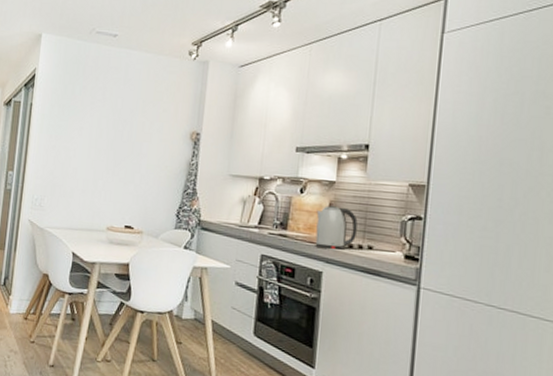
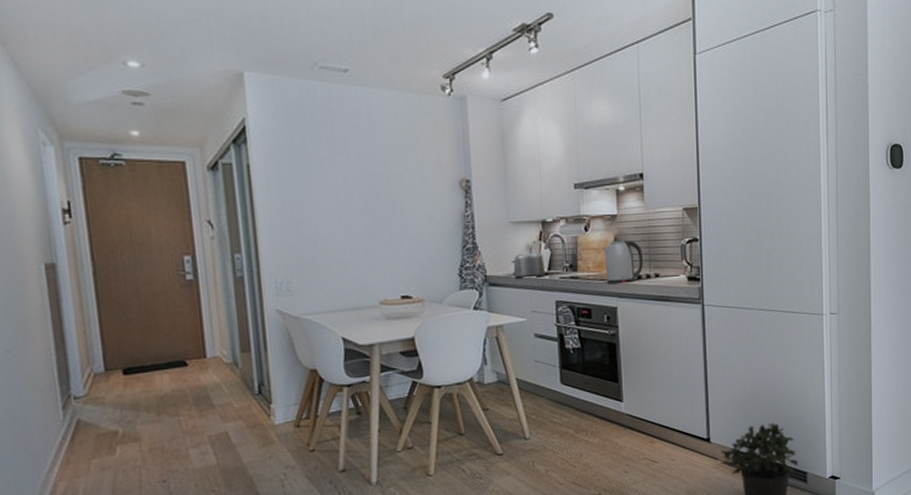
toaster: none [223,204,259,230] -> present [511,252,549,280]

